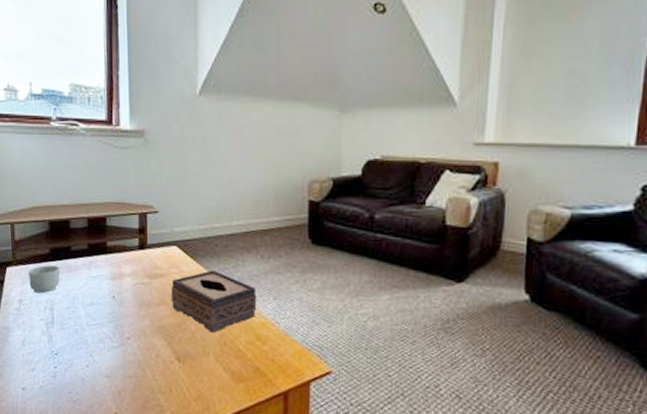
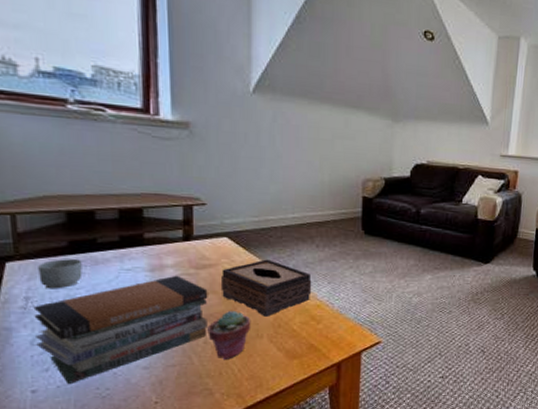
book stack: none [24,284,160,385] -> present [33,275,208,384]
potted succulent: none [159,324,199,376] -> present [207,311,251,359]

